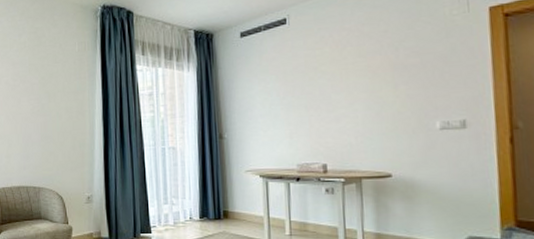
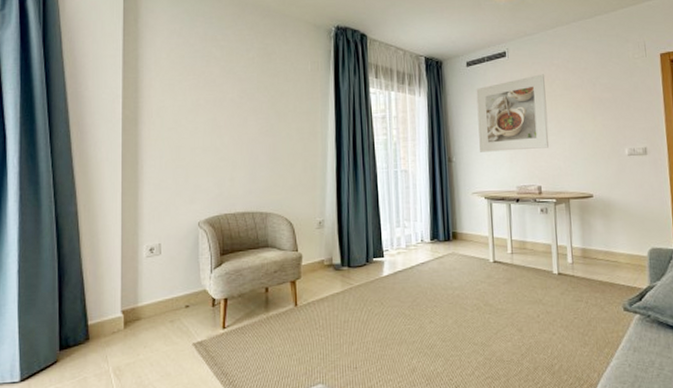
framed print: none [251,40,337,128] -> present [476,74,549,152]

